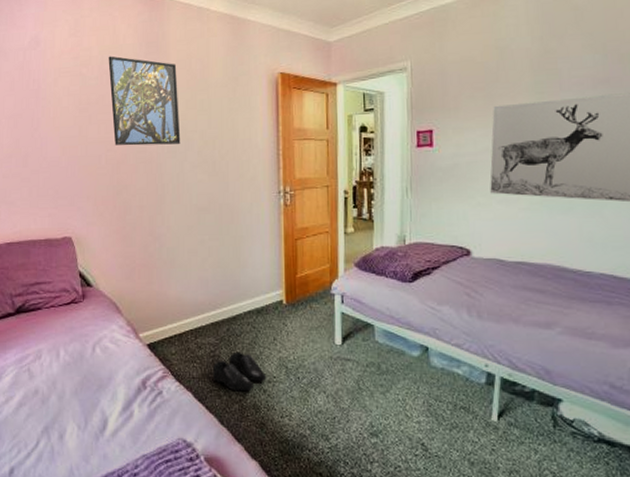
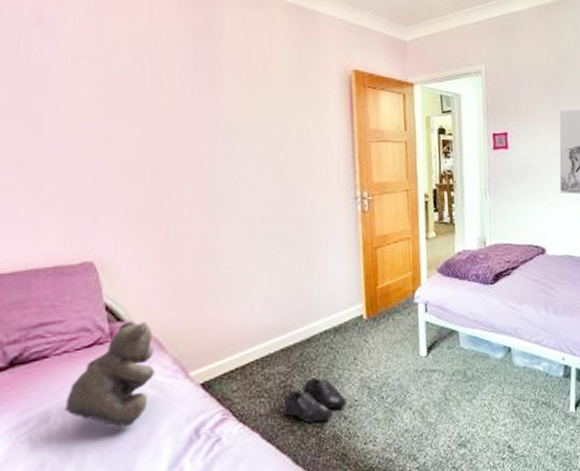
teddy bear: none [51,286,114,372] -> present [64,320,155,428]
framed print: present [108,56,181,146] -> none [143,41,239,148]

